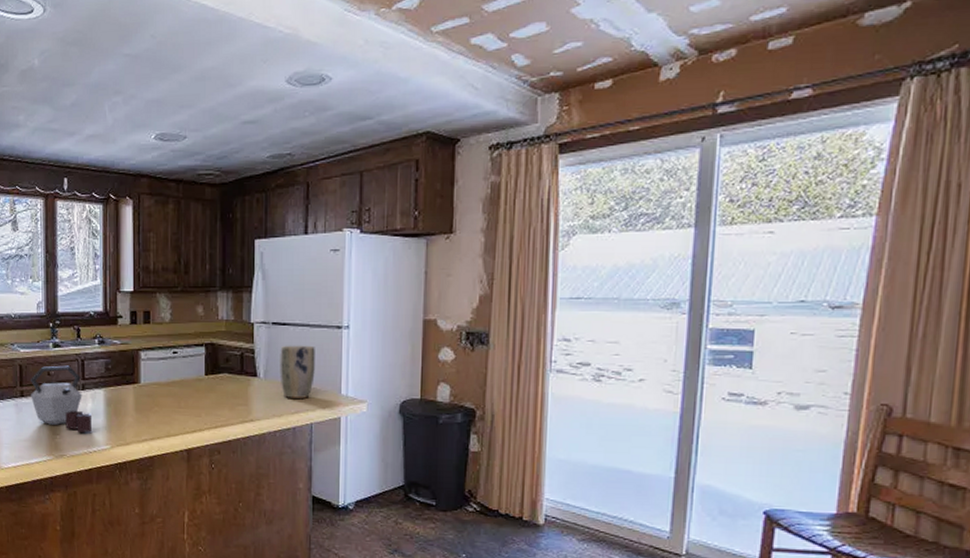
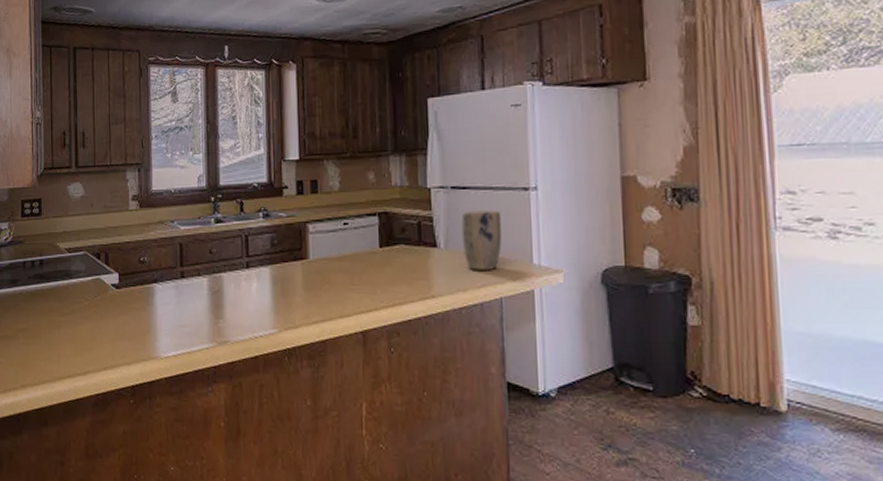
kettle: present [29,365,91,433] -> none [190,242,257,315]

